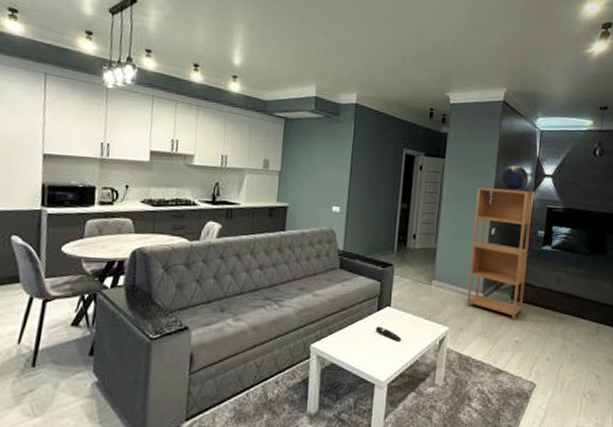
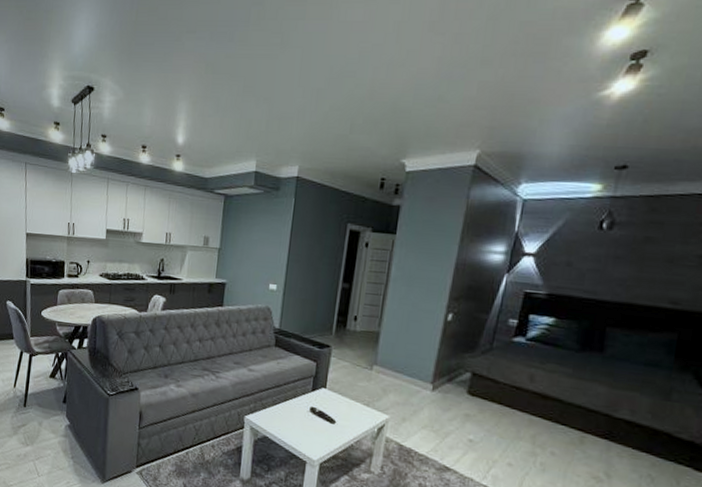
bookcase: present [466,187,534,320] -> none [411,266,508,417]
globe: present [501,165,529,192] -> none [464,241,502,273]

